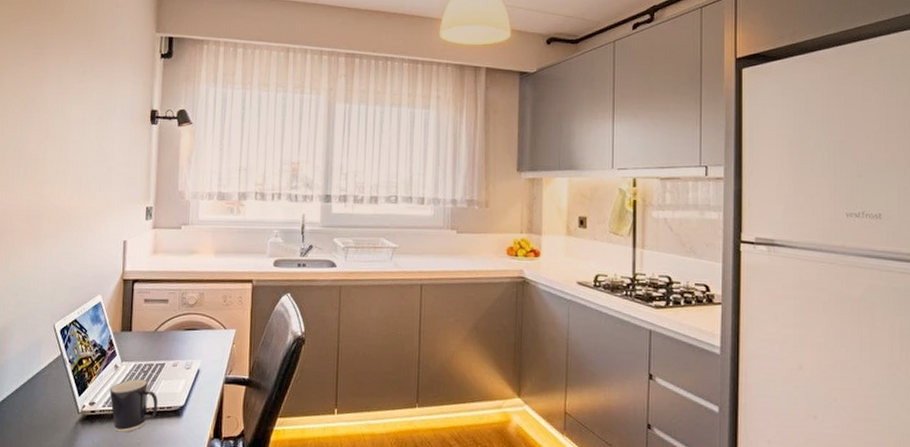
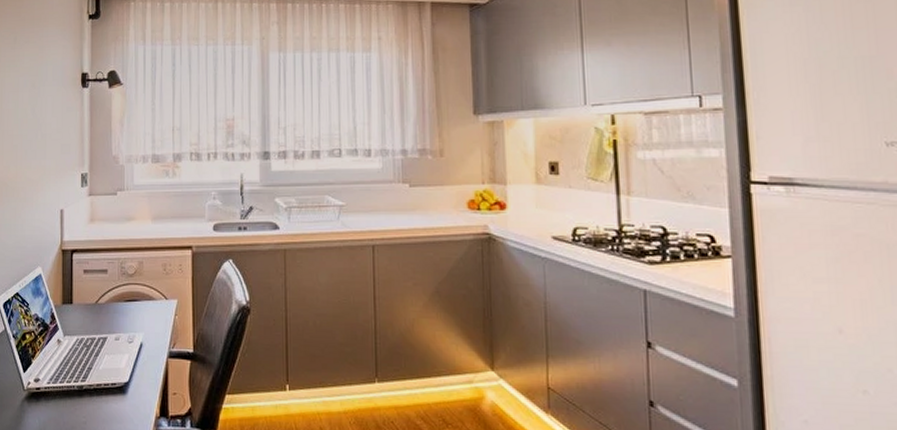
mug: present [109,378,159,433] -> none [53,353,102,411]

